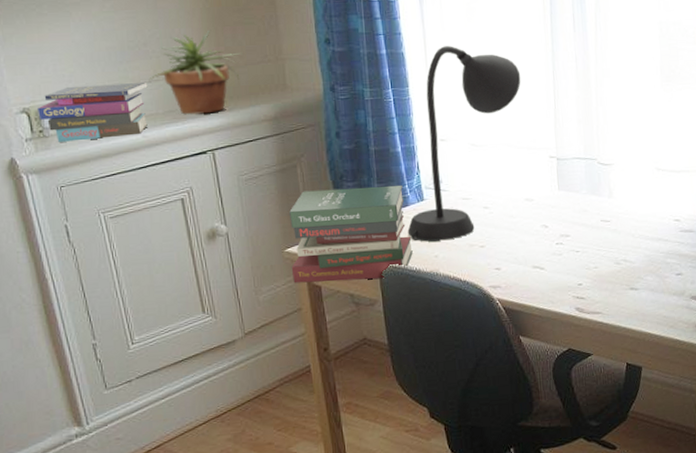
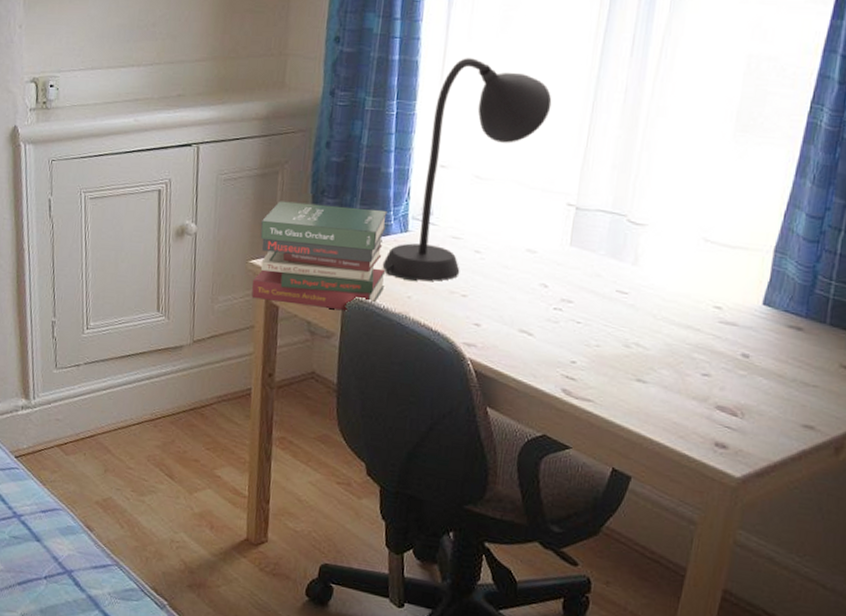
books: present [38,83,148,142] -> none [45,60,149,118]
potted plant: present [149,30,244,115] -> none [150,15,248,105]

